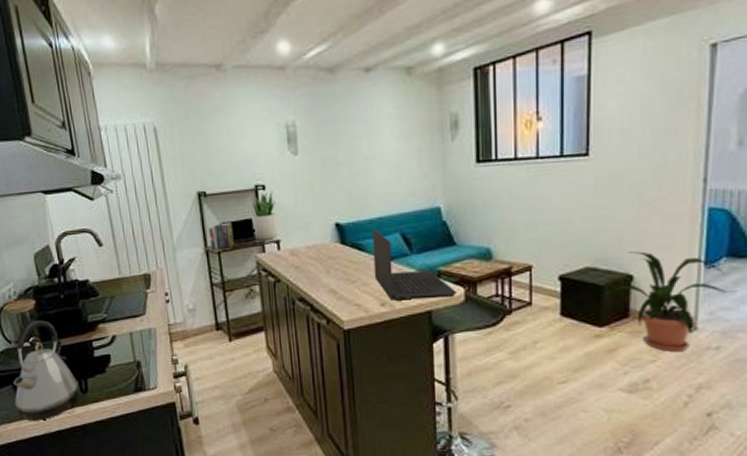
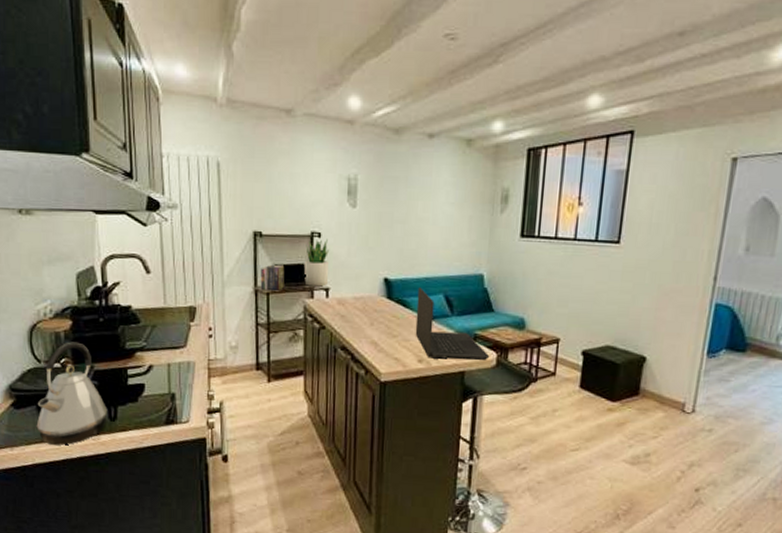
house plant: present [601,251,727,352] -> none [617,335,723,431]

